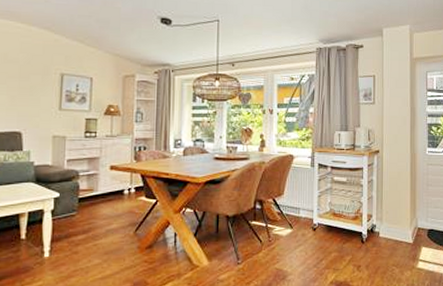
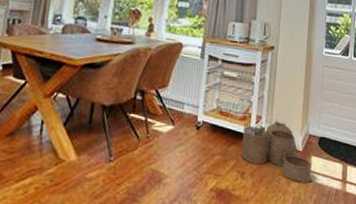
woven basket: none [355,216,423,271] -> present [241,119,312,183]

